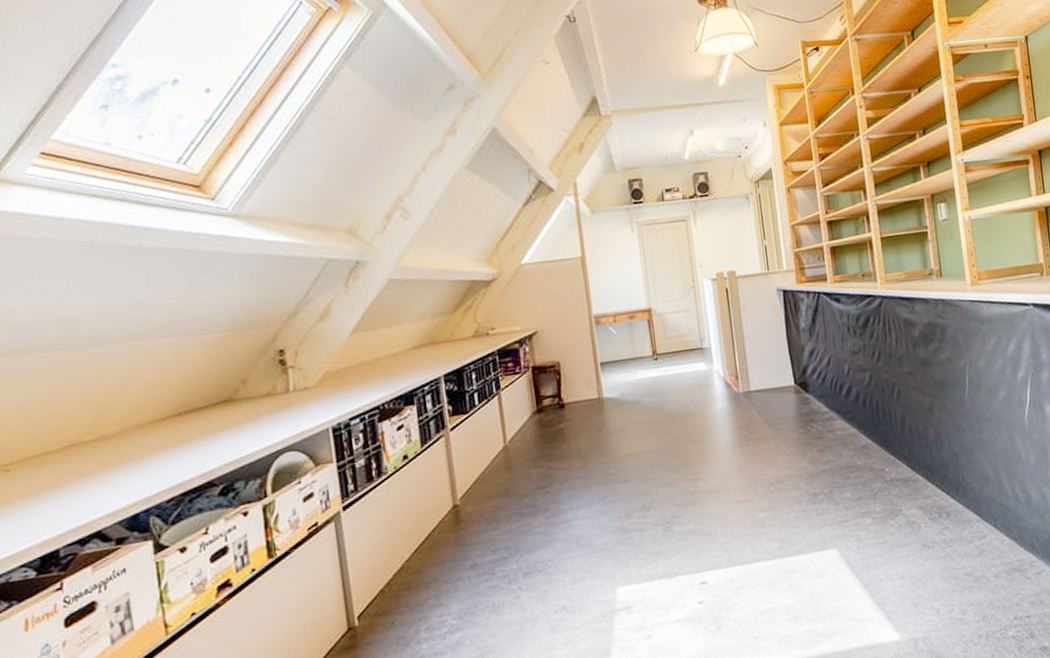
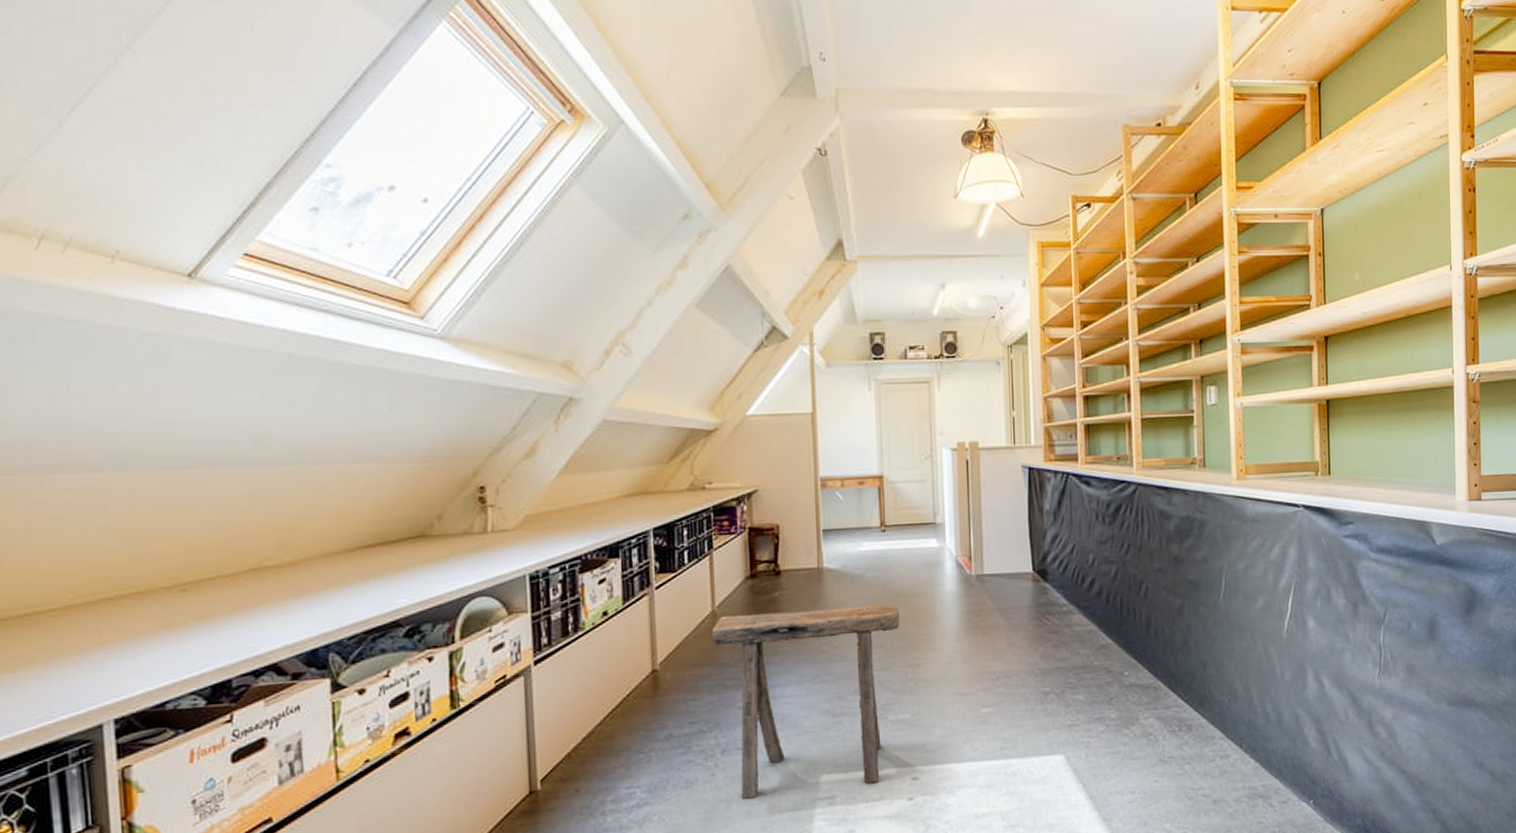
stool: none [506,426,678,617] -> present [712,604,900,799]

